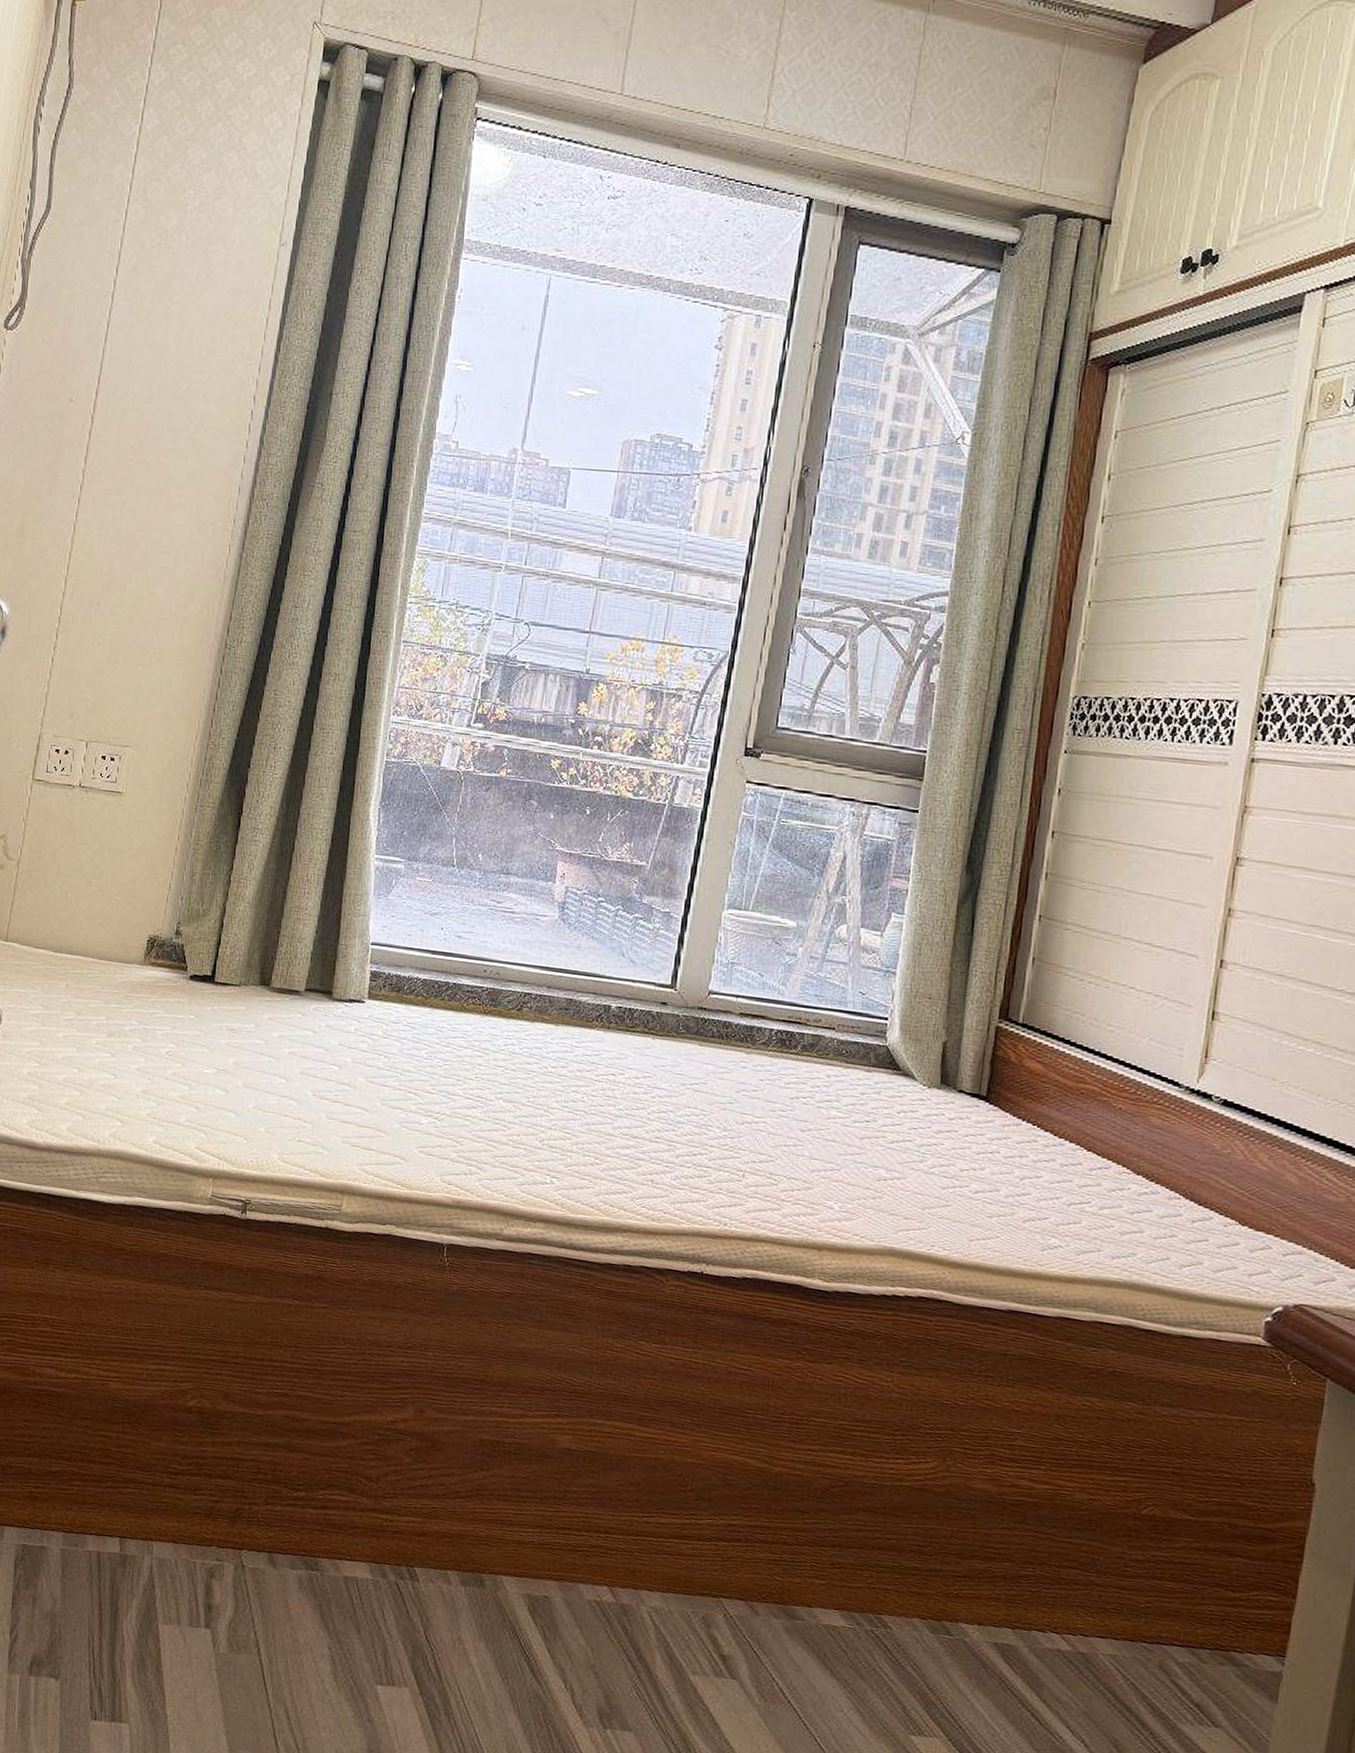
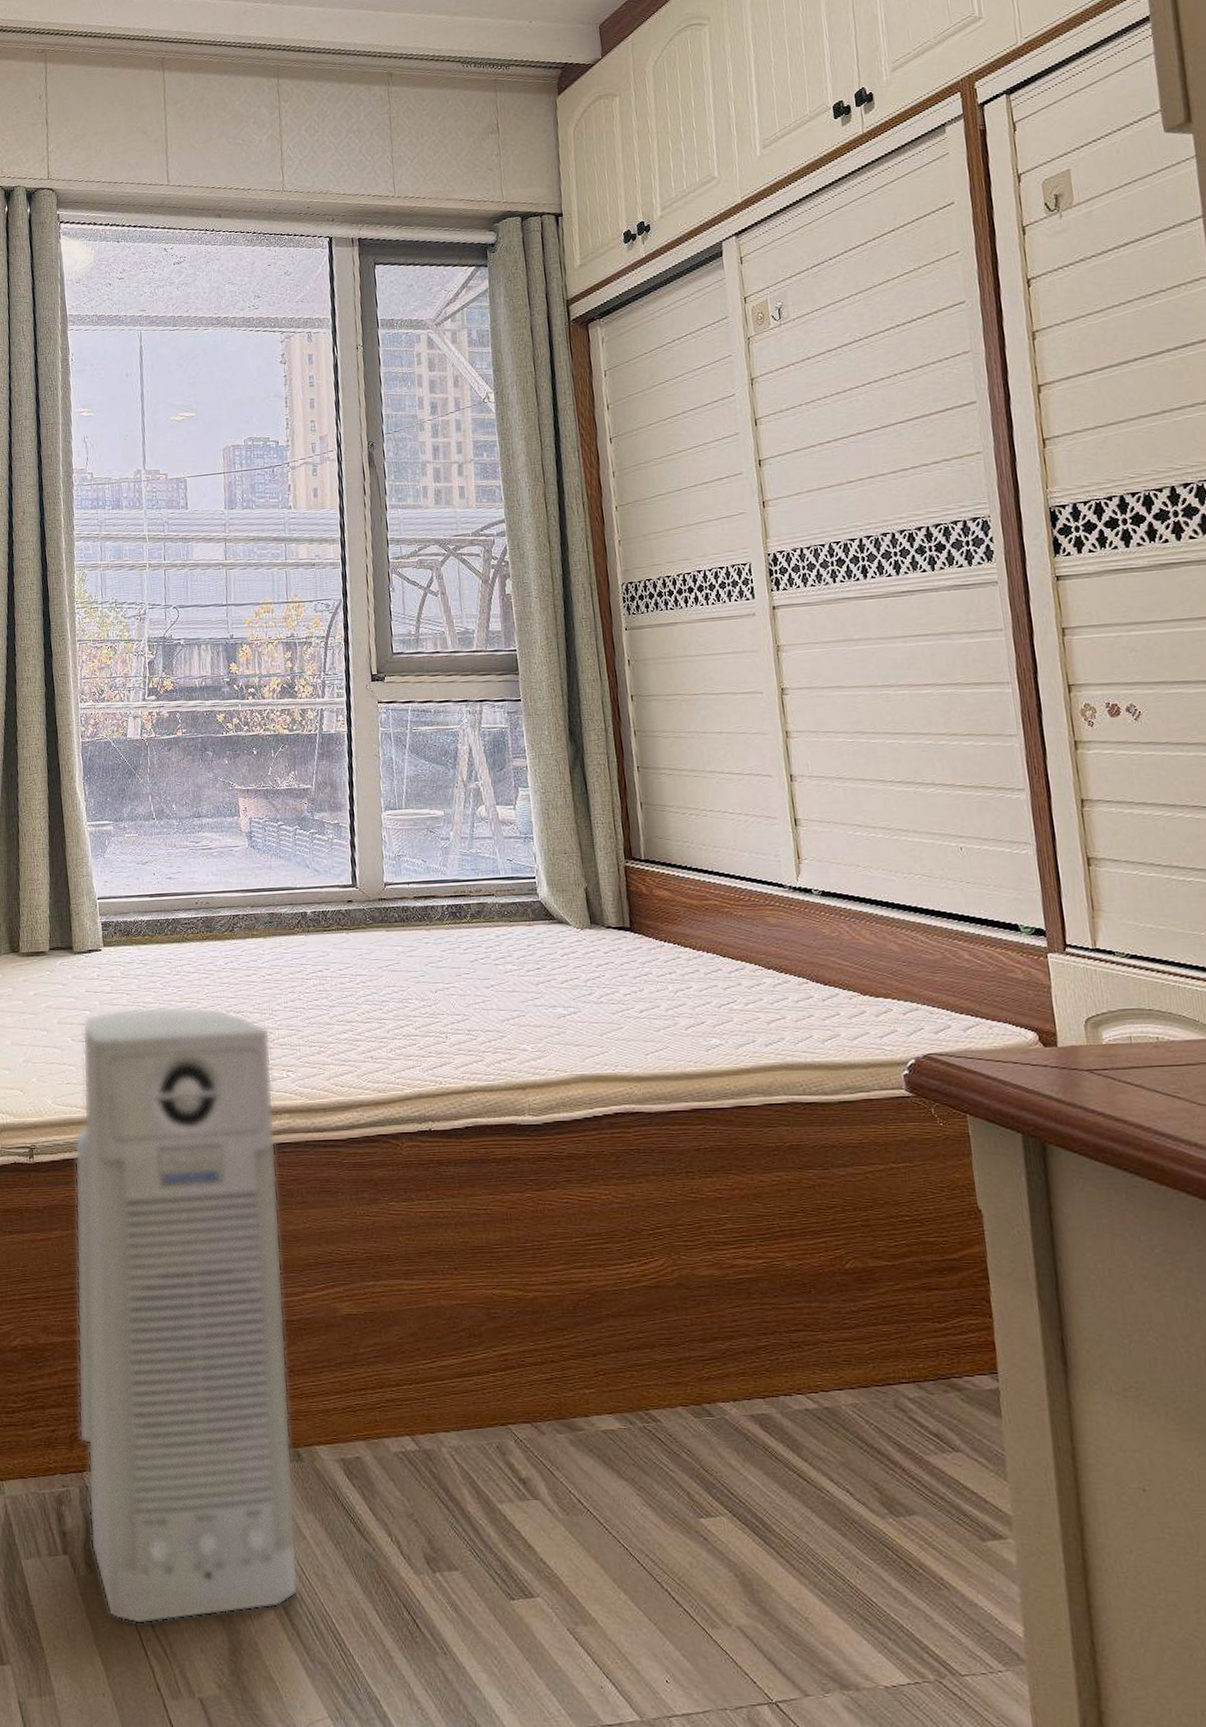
air purifier: none [236,1071,541,1728] -> present [74,1006,299,1625]

